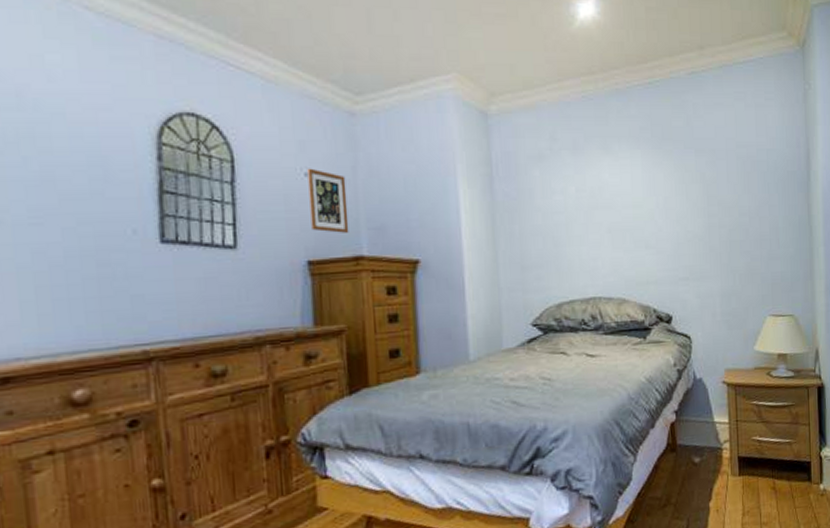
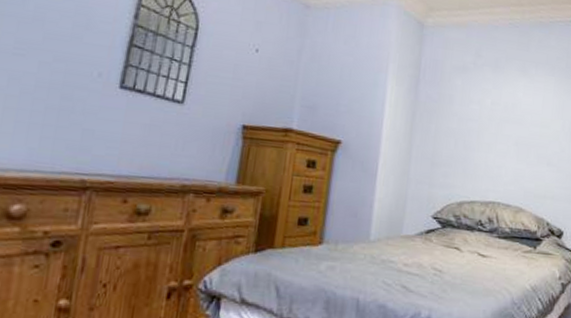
picture frame: present [307,168,349,233] -> none [252,45,291,107]

